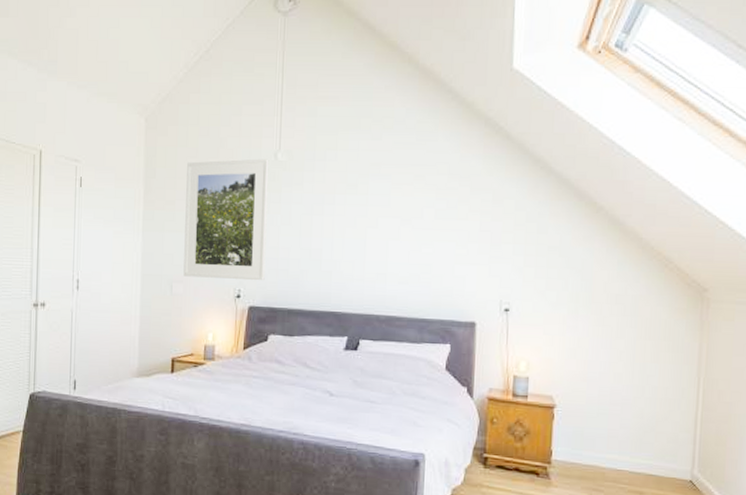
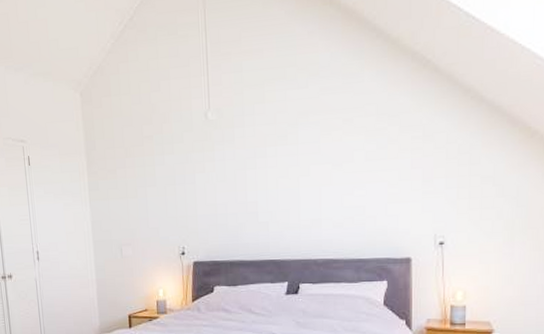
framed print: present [183,158,269,281] -> none [123,119,206,240]

